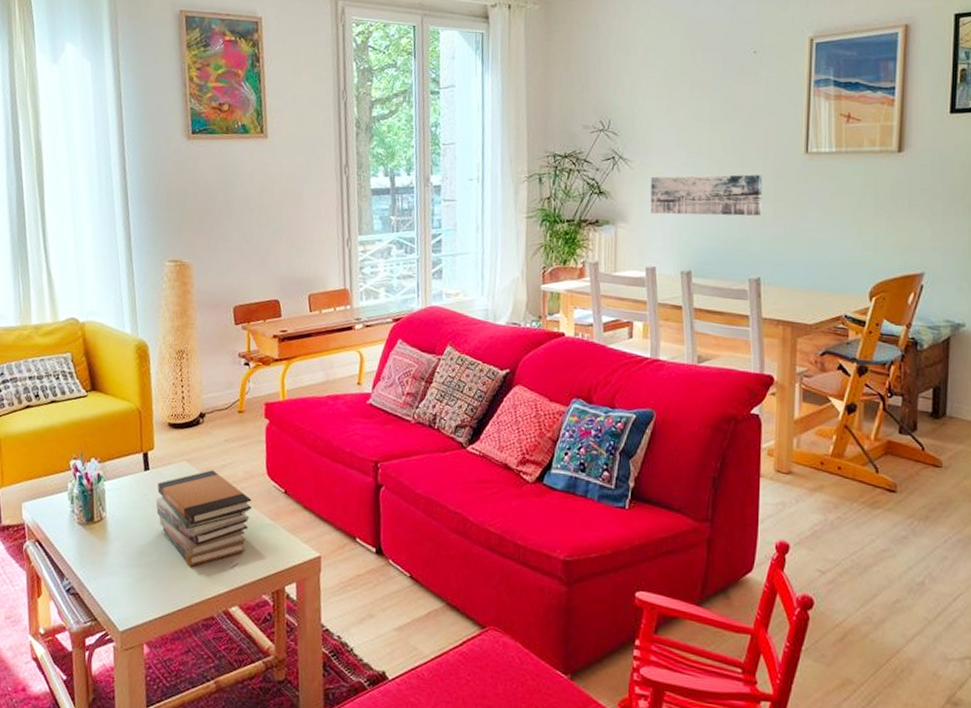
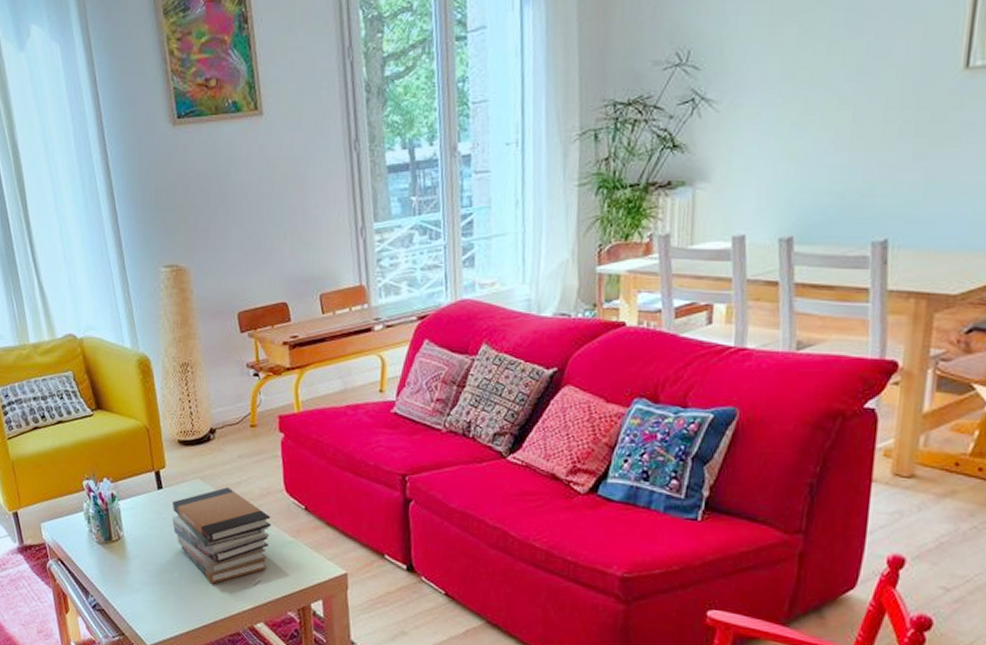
wall art: present [650,174,763,216] -> none [740,105,900,167]

